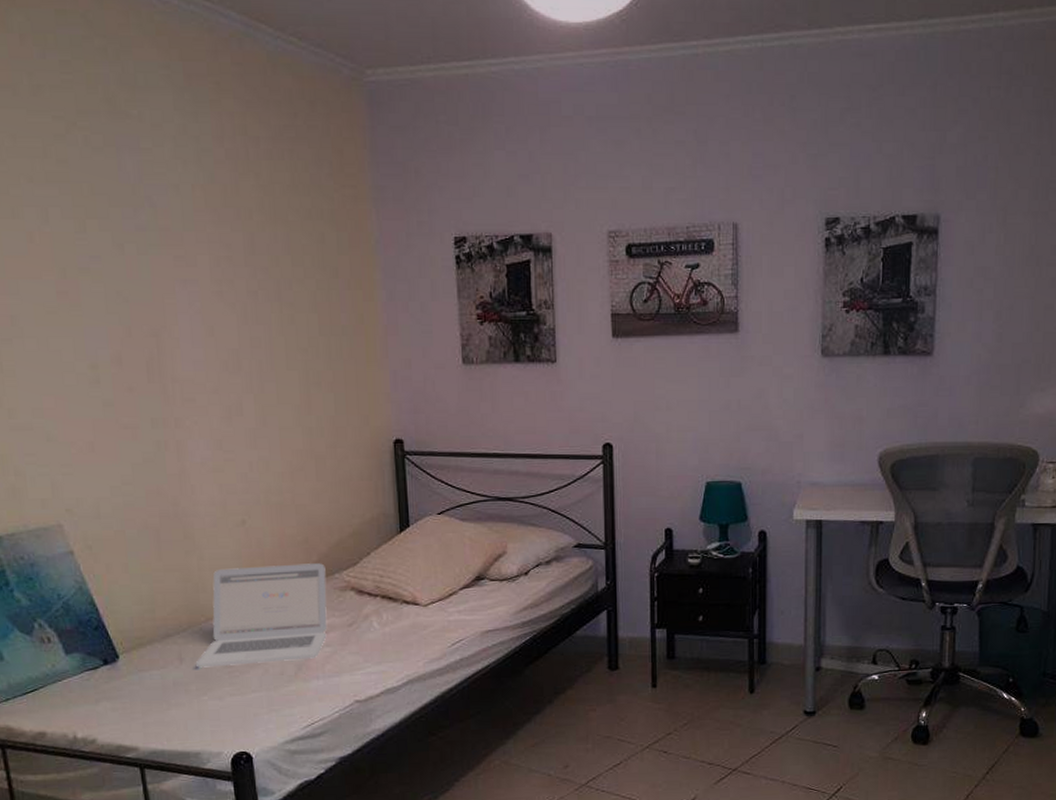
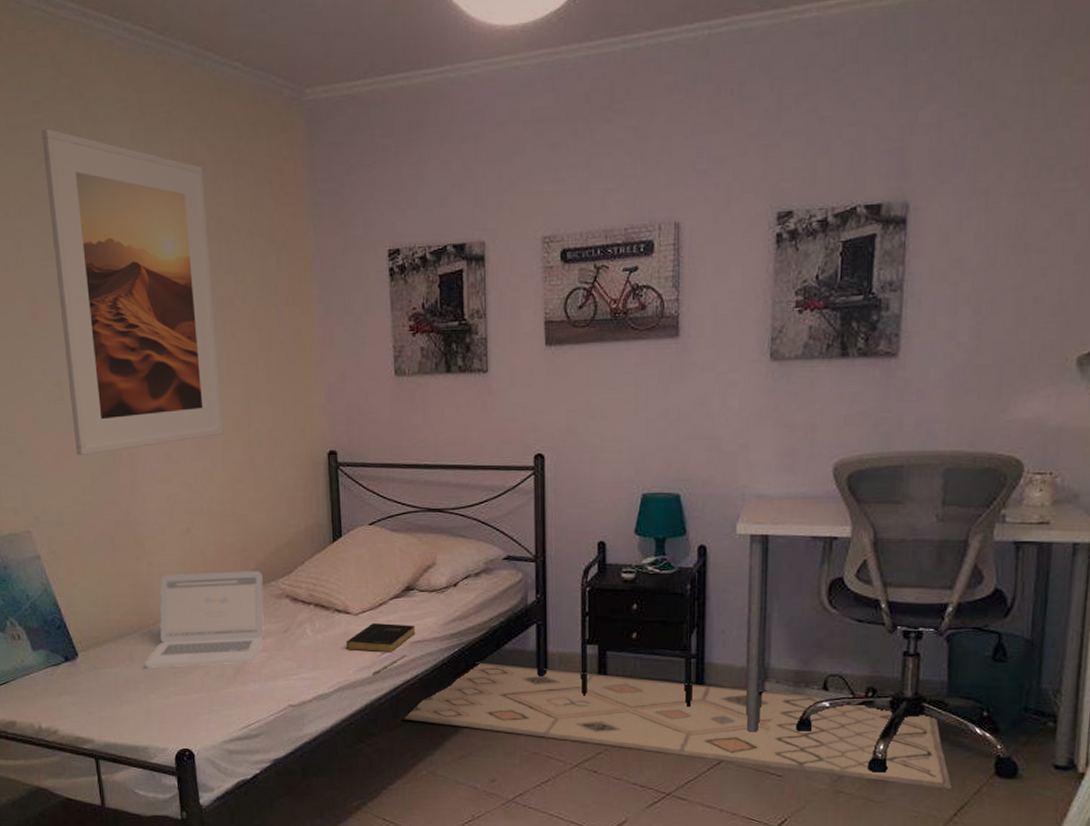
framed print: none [71,91,281,444] -> present [41,128,223,456]
book: none [414,613,487,644] -> present [345,623,416,653]
rug: none [440,645,985,750] -> present [370,655,953,789]

